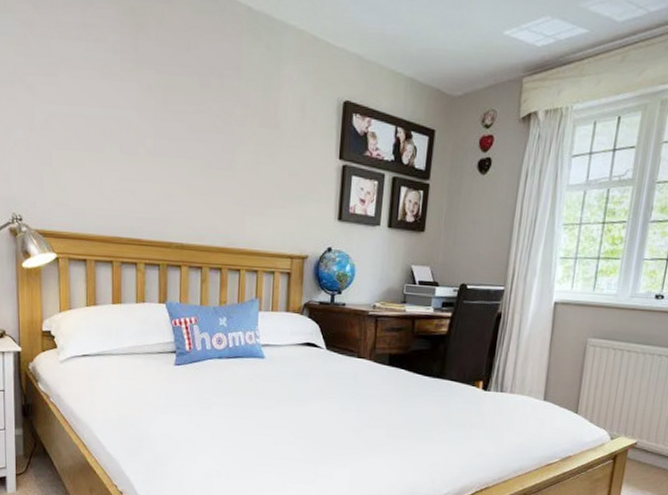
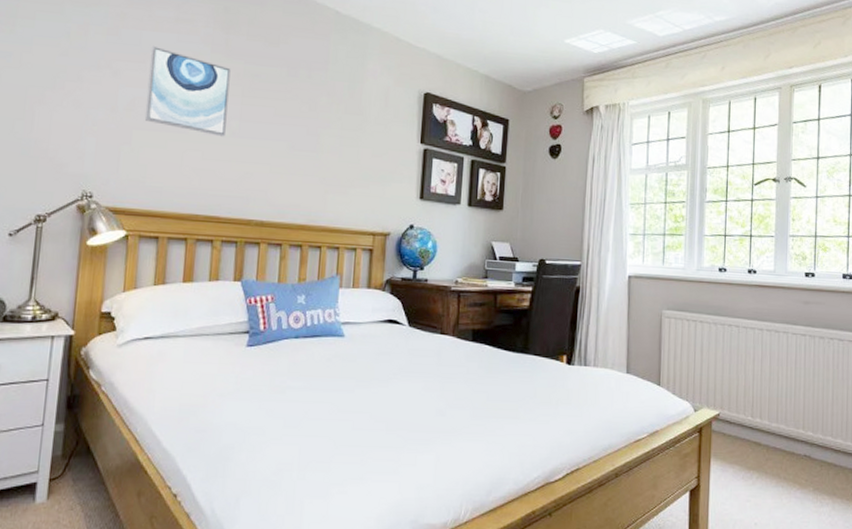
wall art: none [61,56,142,156] -> present [144,45,231,137]

